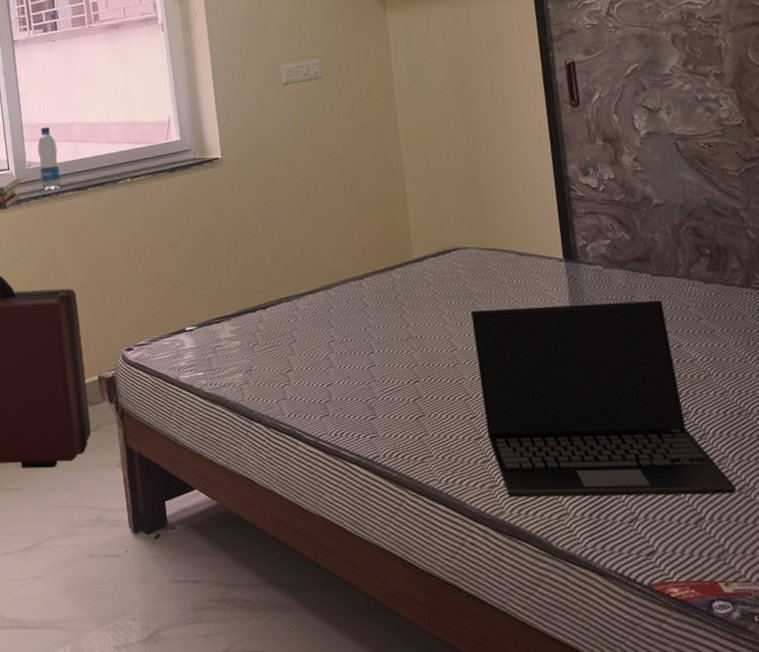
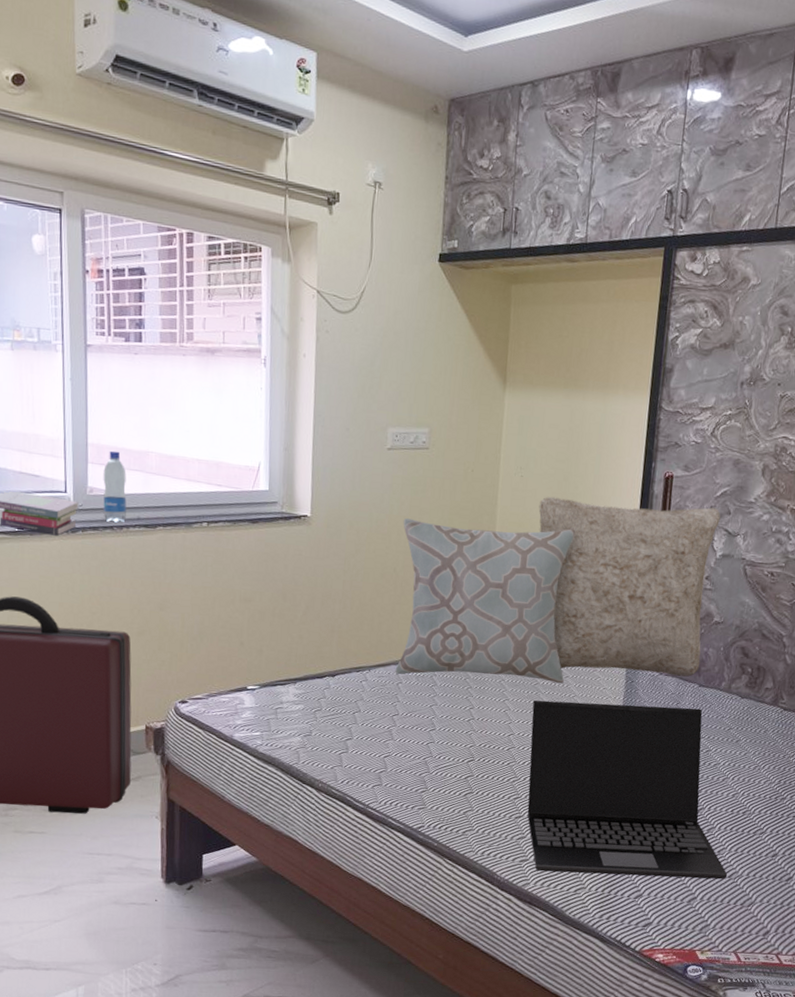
pillow: none [308,131,500,300] -> present [395,518,576,683]
pillow: none [439,86,648,274] -> present [538,496,721,678]

